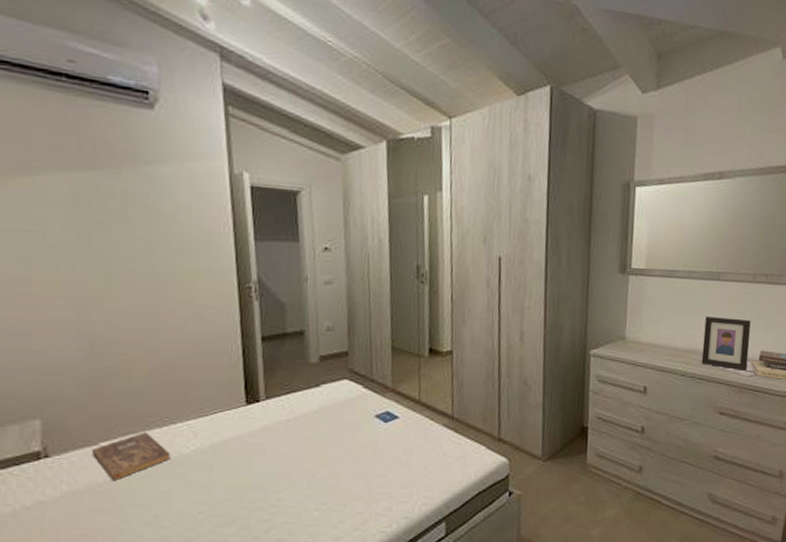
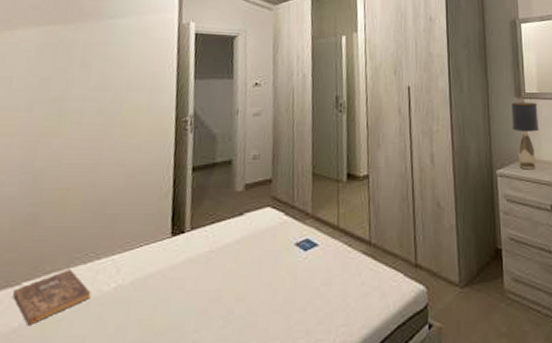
table lamp: none [612,278,643,351] -> present [511,102,540,170]

